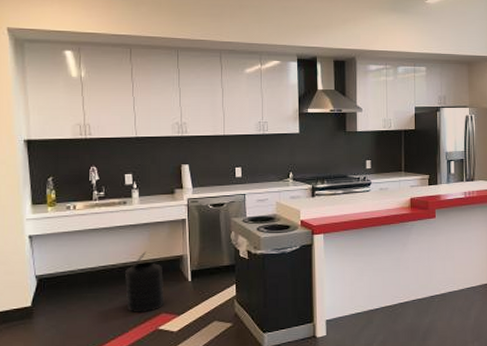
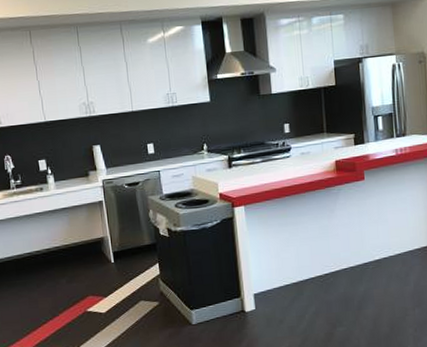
trash can: present [125,251,165,313] -> none [49,236,90,297]

